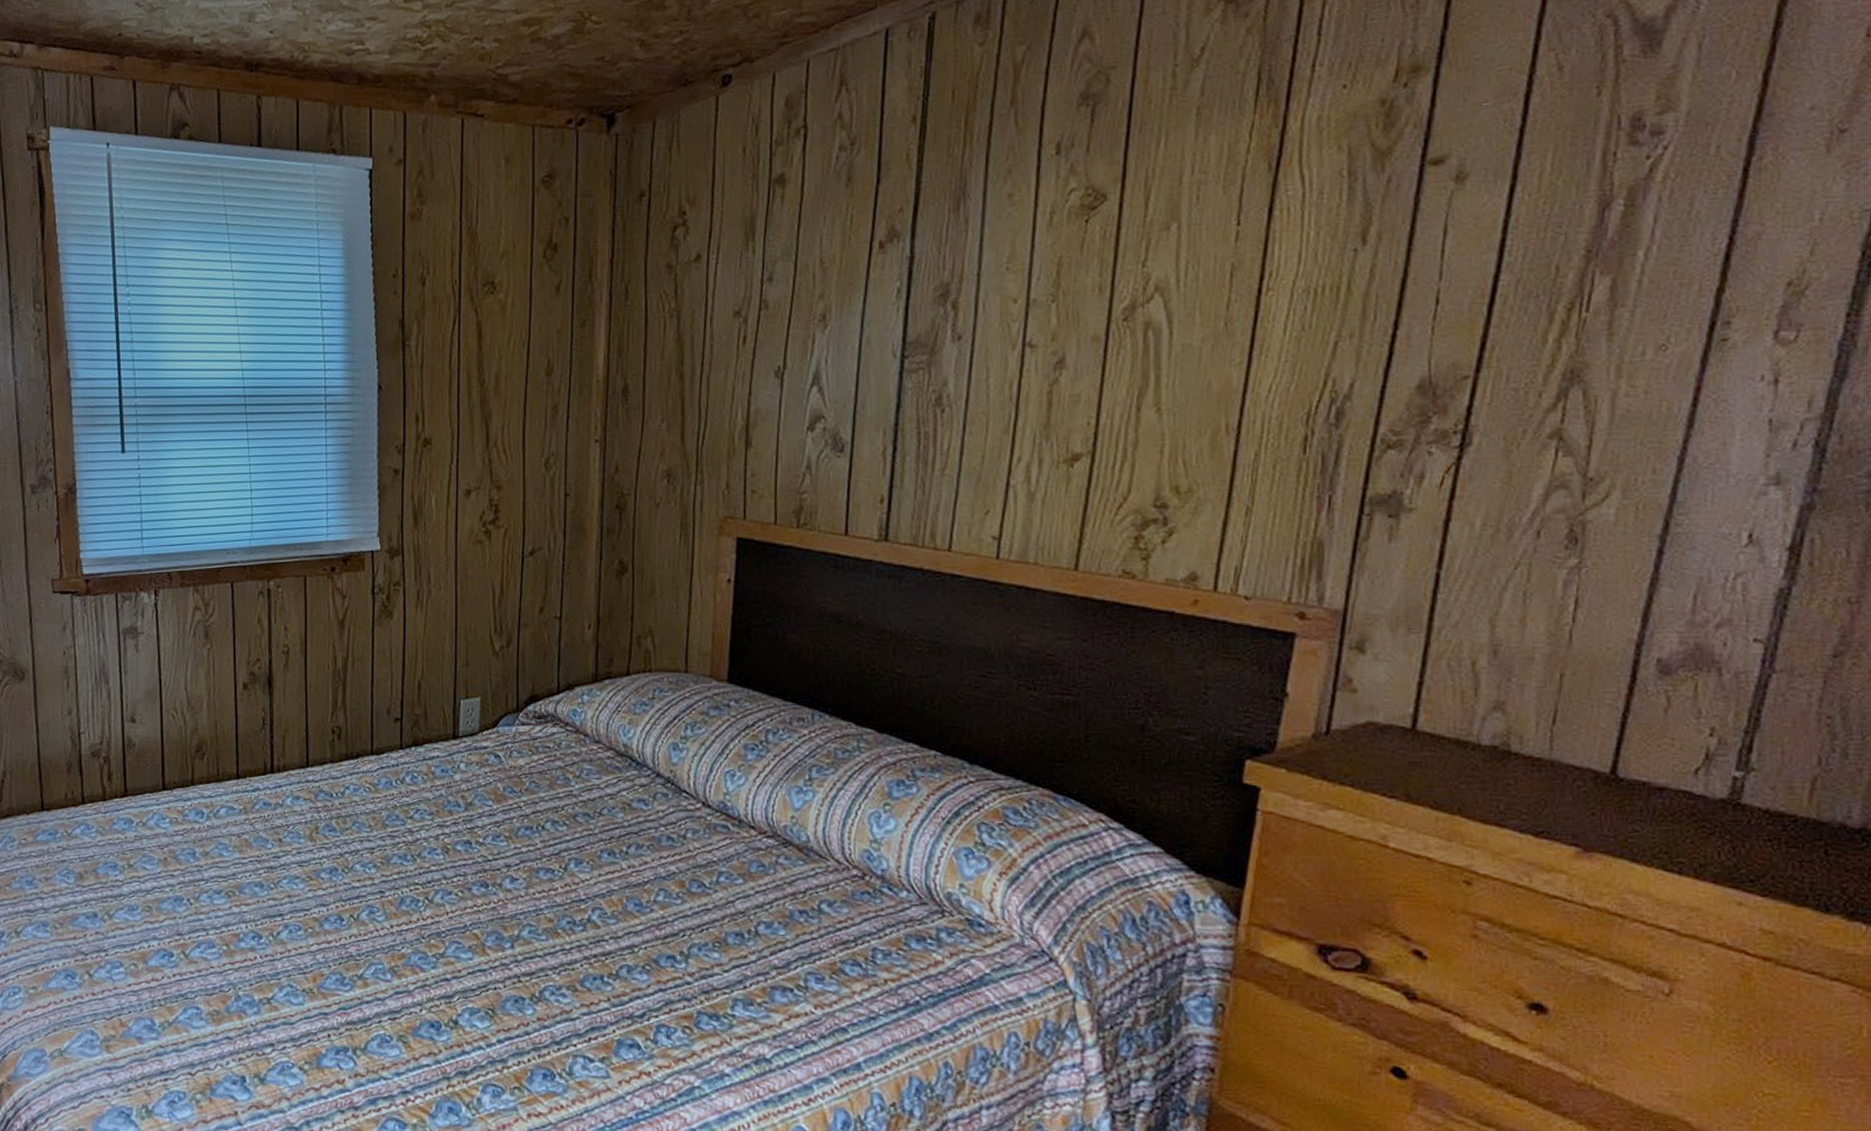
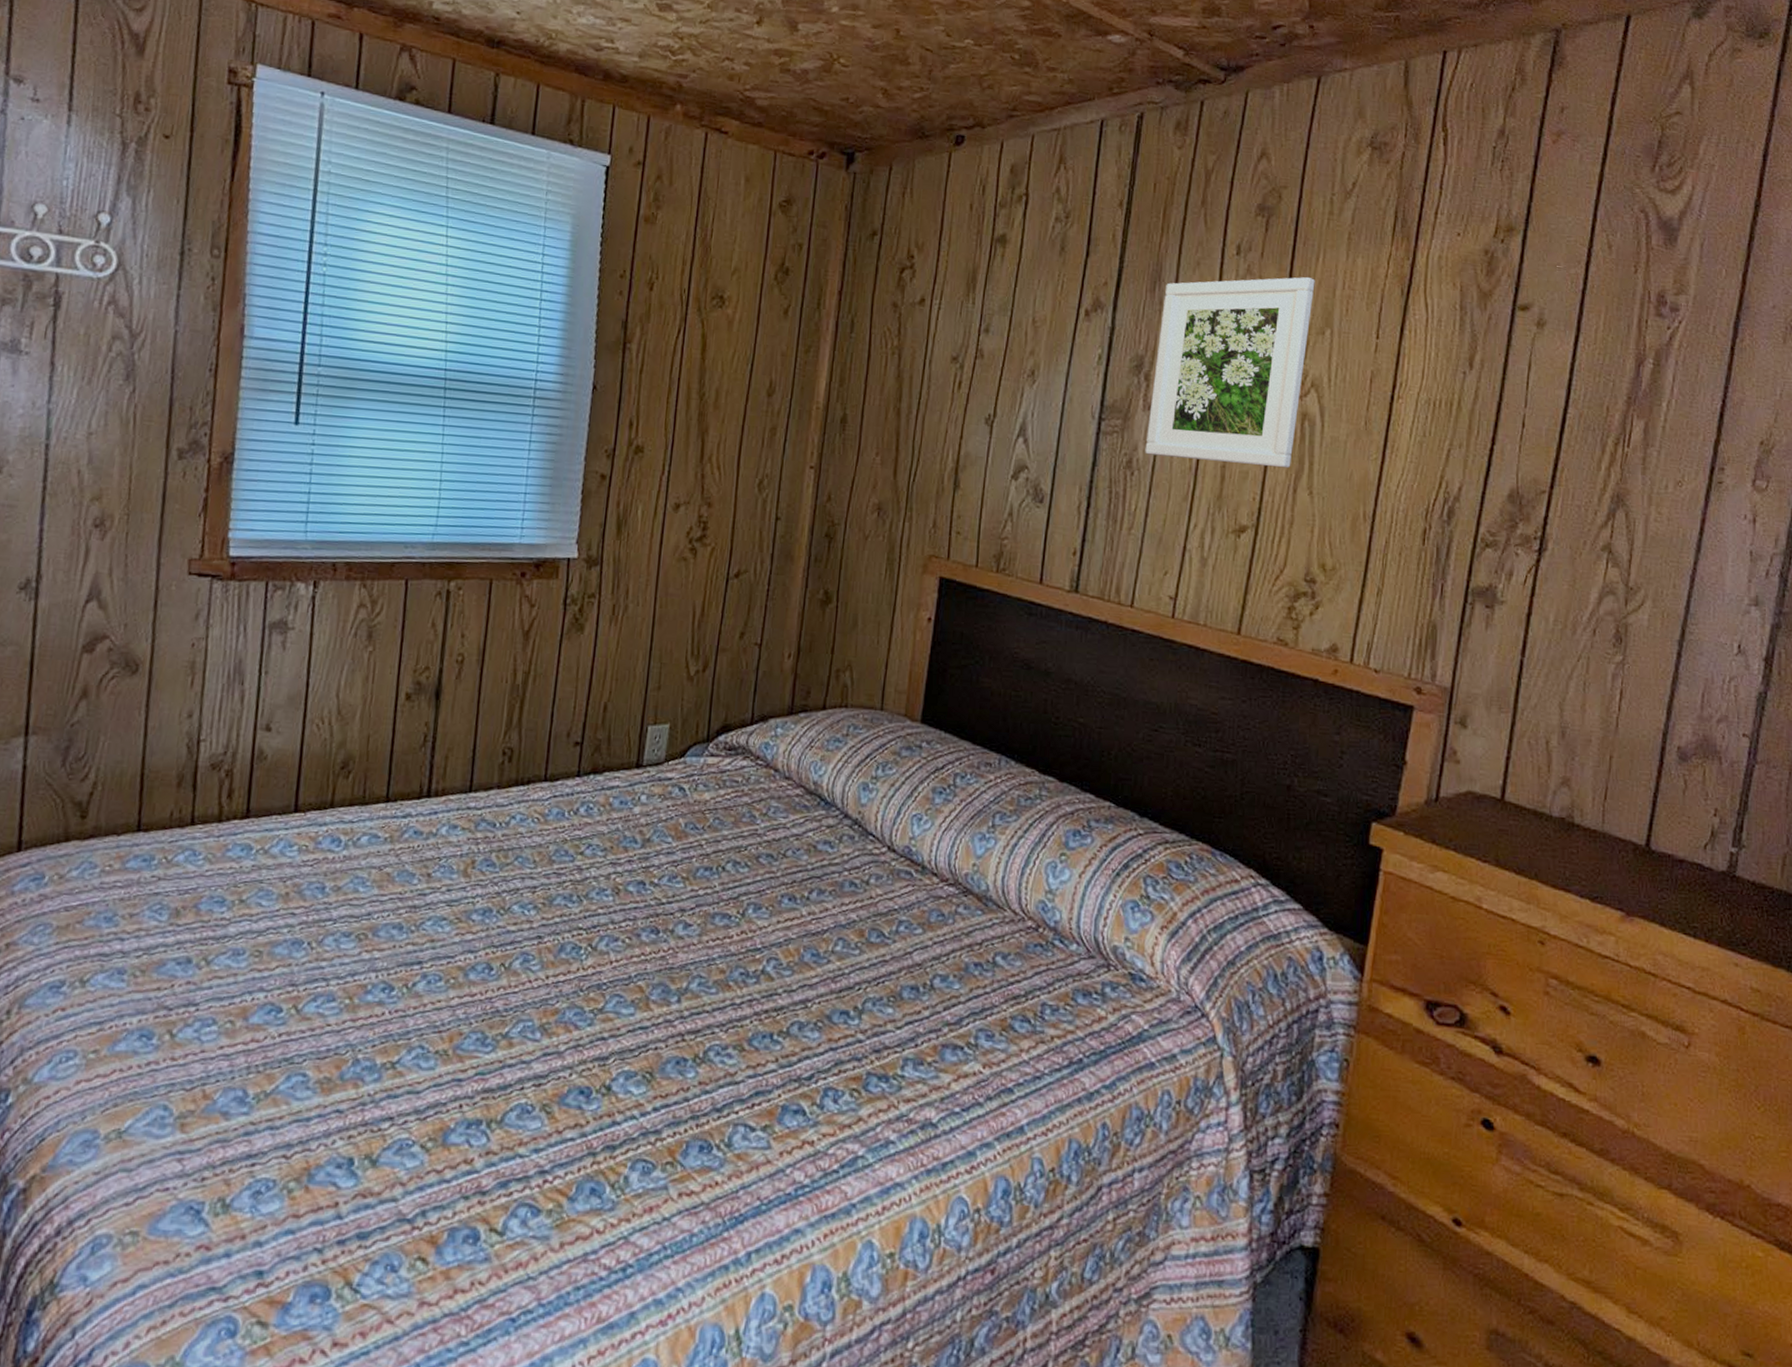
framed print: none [956,167,1156,389] -> present [1145,277,1315,469]

